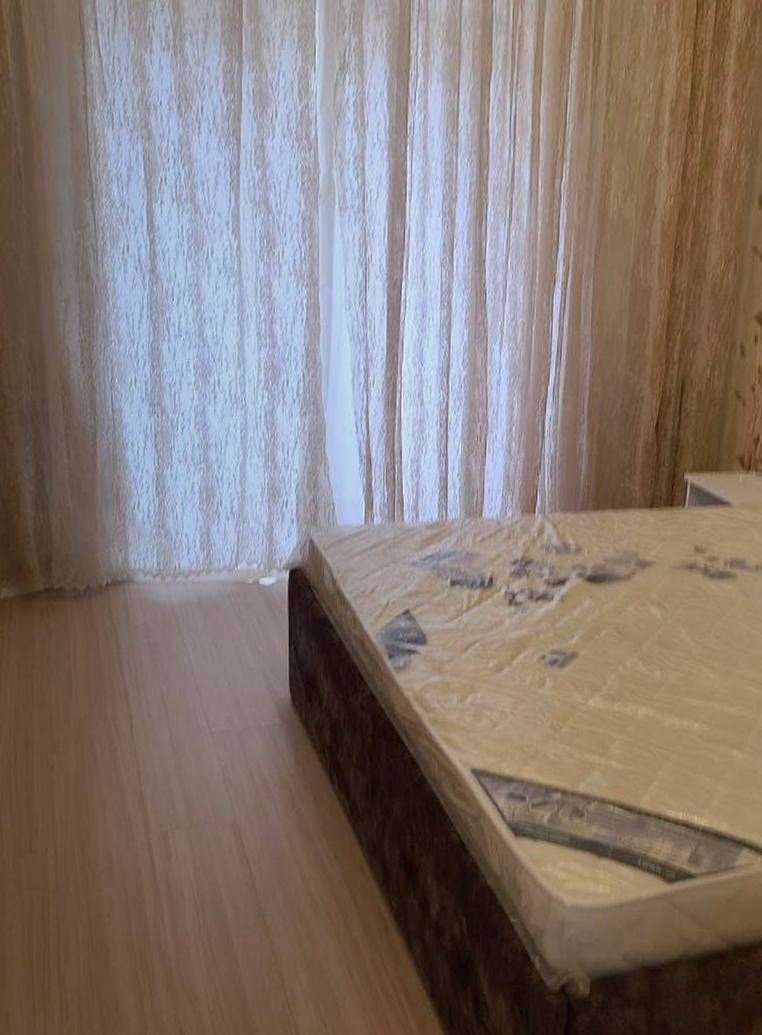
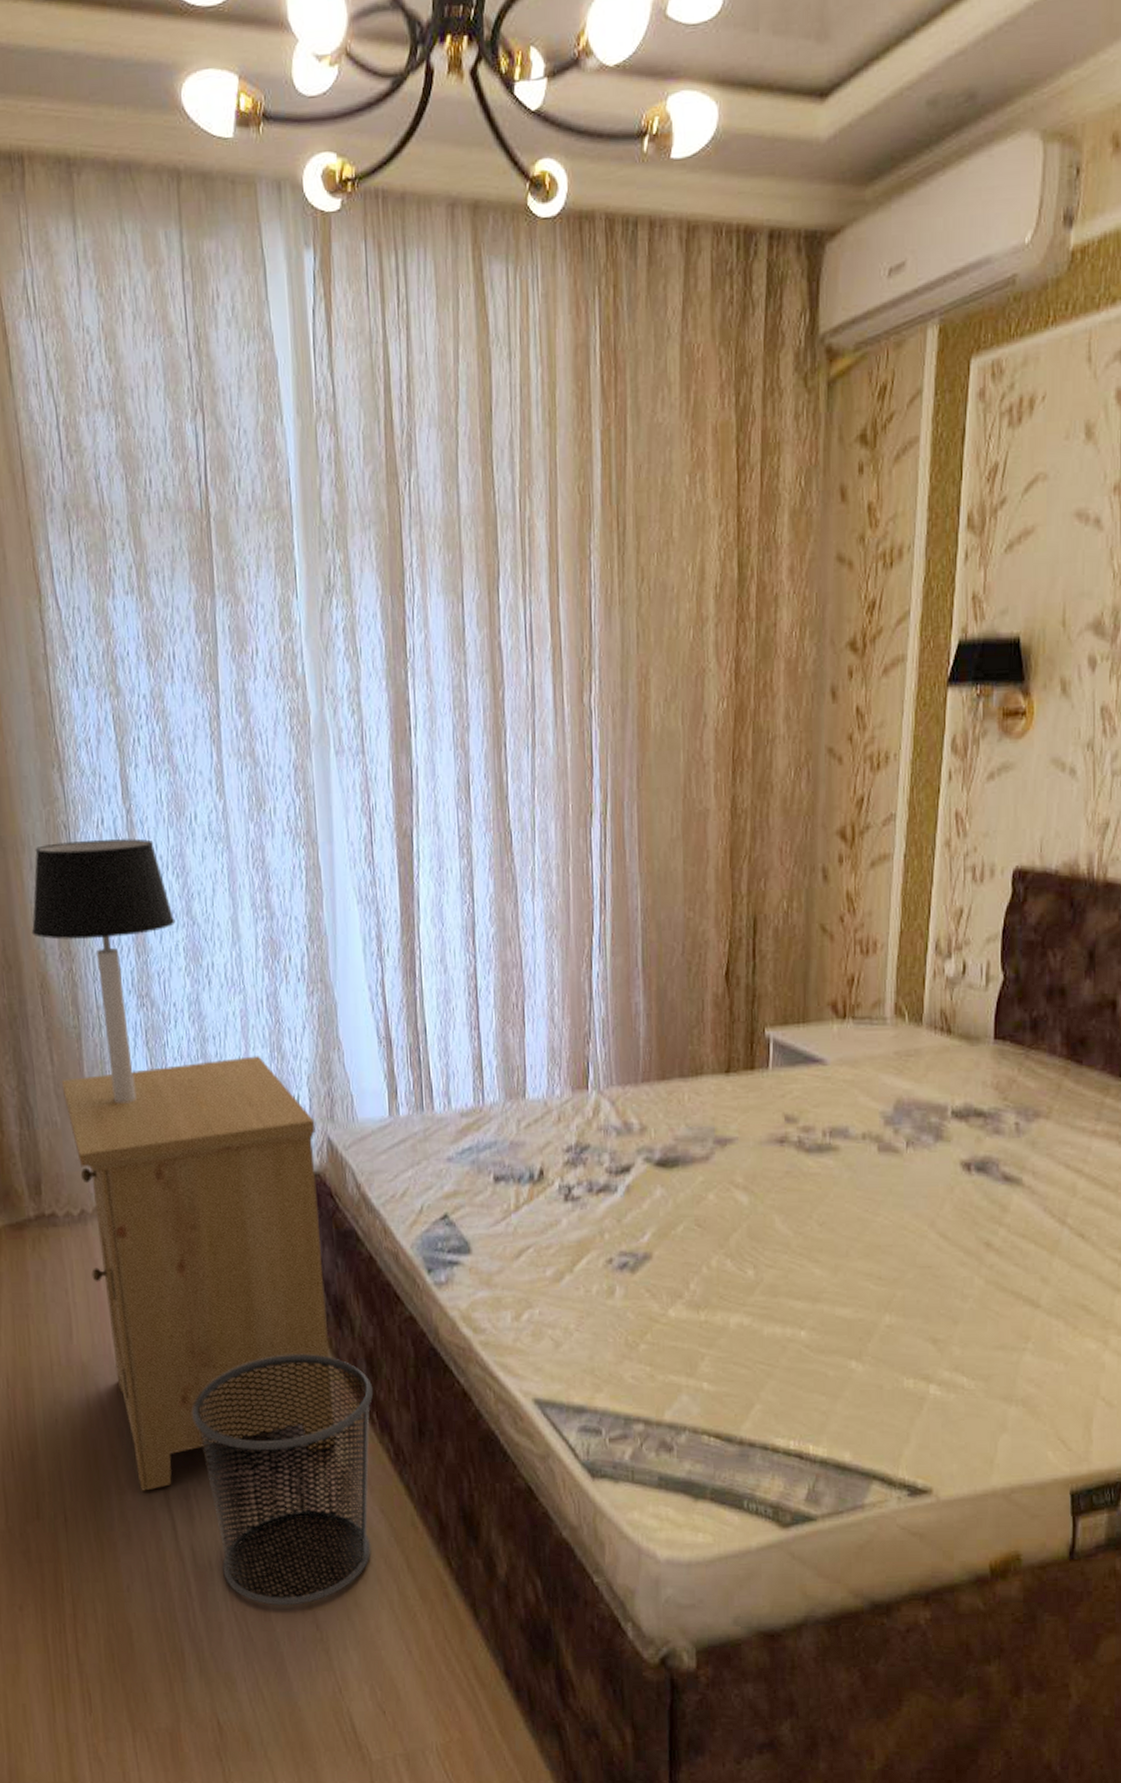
table lamp: none [57,263,188,495] -> present [31,838,176,1102]
nightstand: none [76,464,300,832] -> present [61,1056,336,1491]
waste bin: none [175,721,335,934] -> present [192,1354,374,1606]

